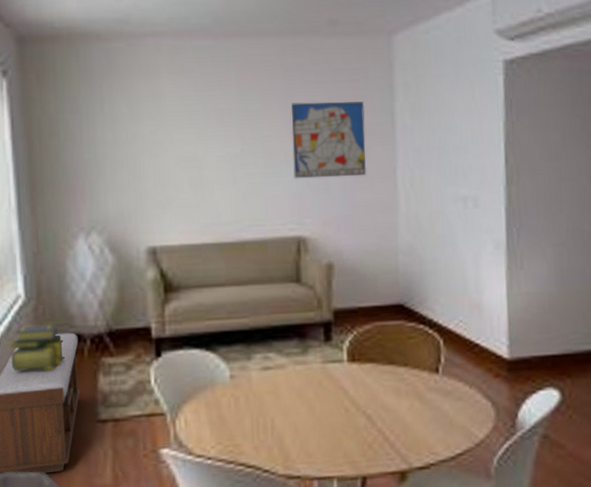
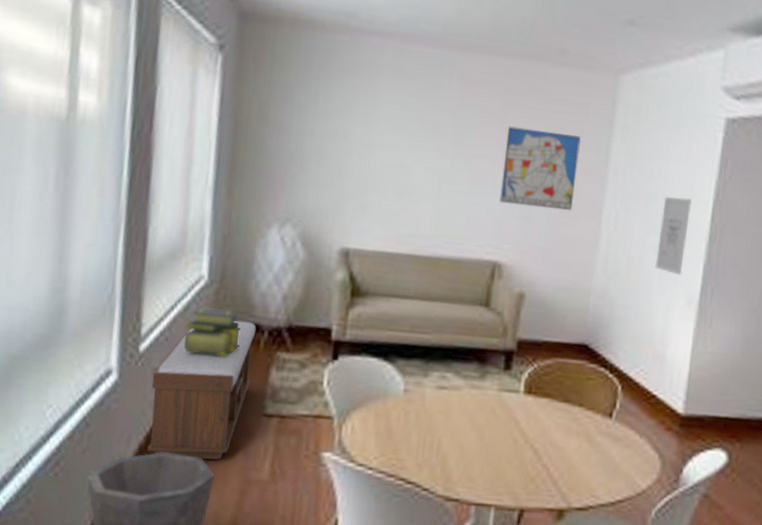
wall art: none [455,145,485,222] -> present [655,197,692,276]

